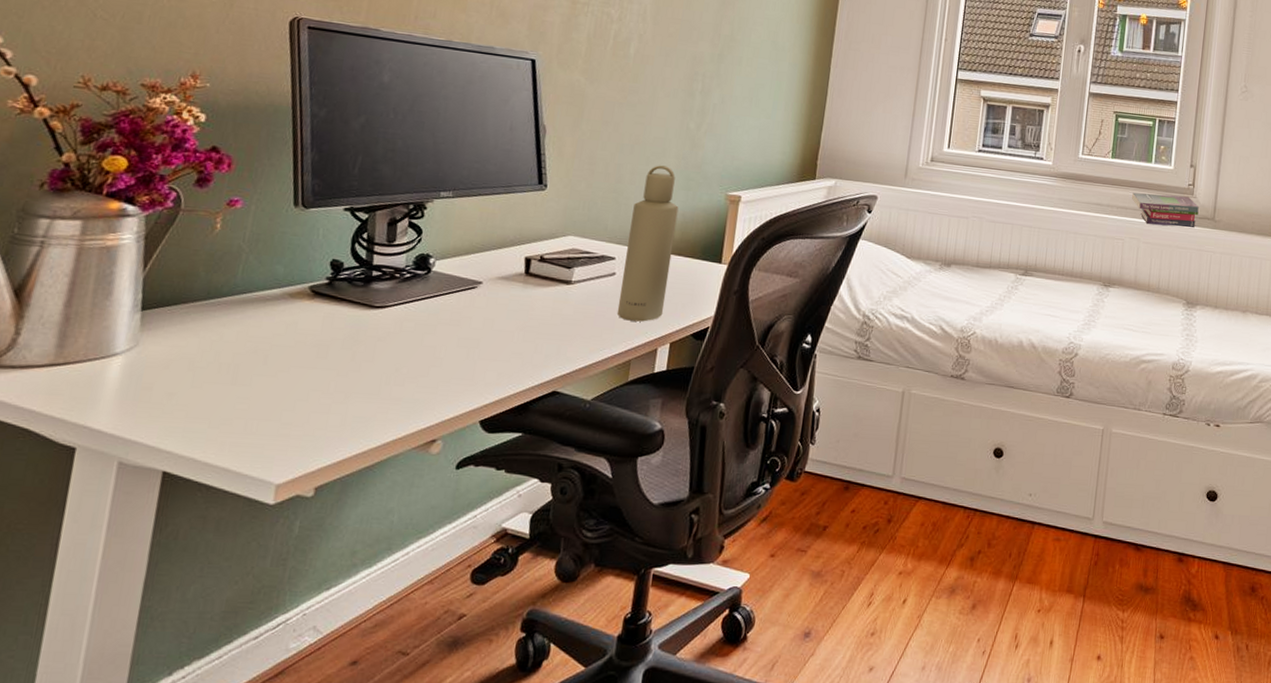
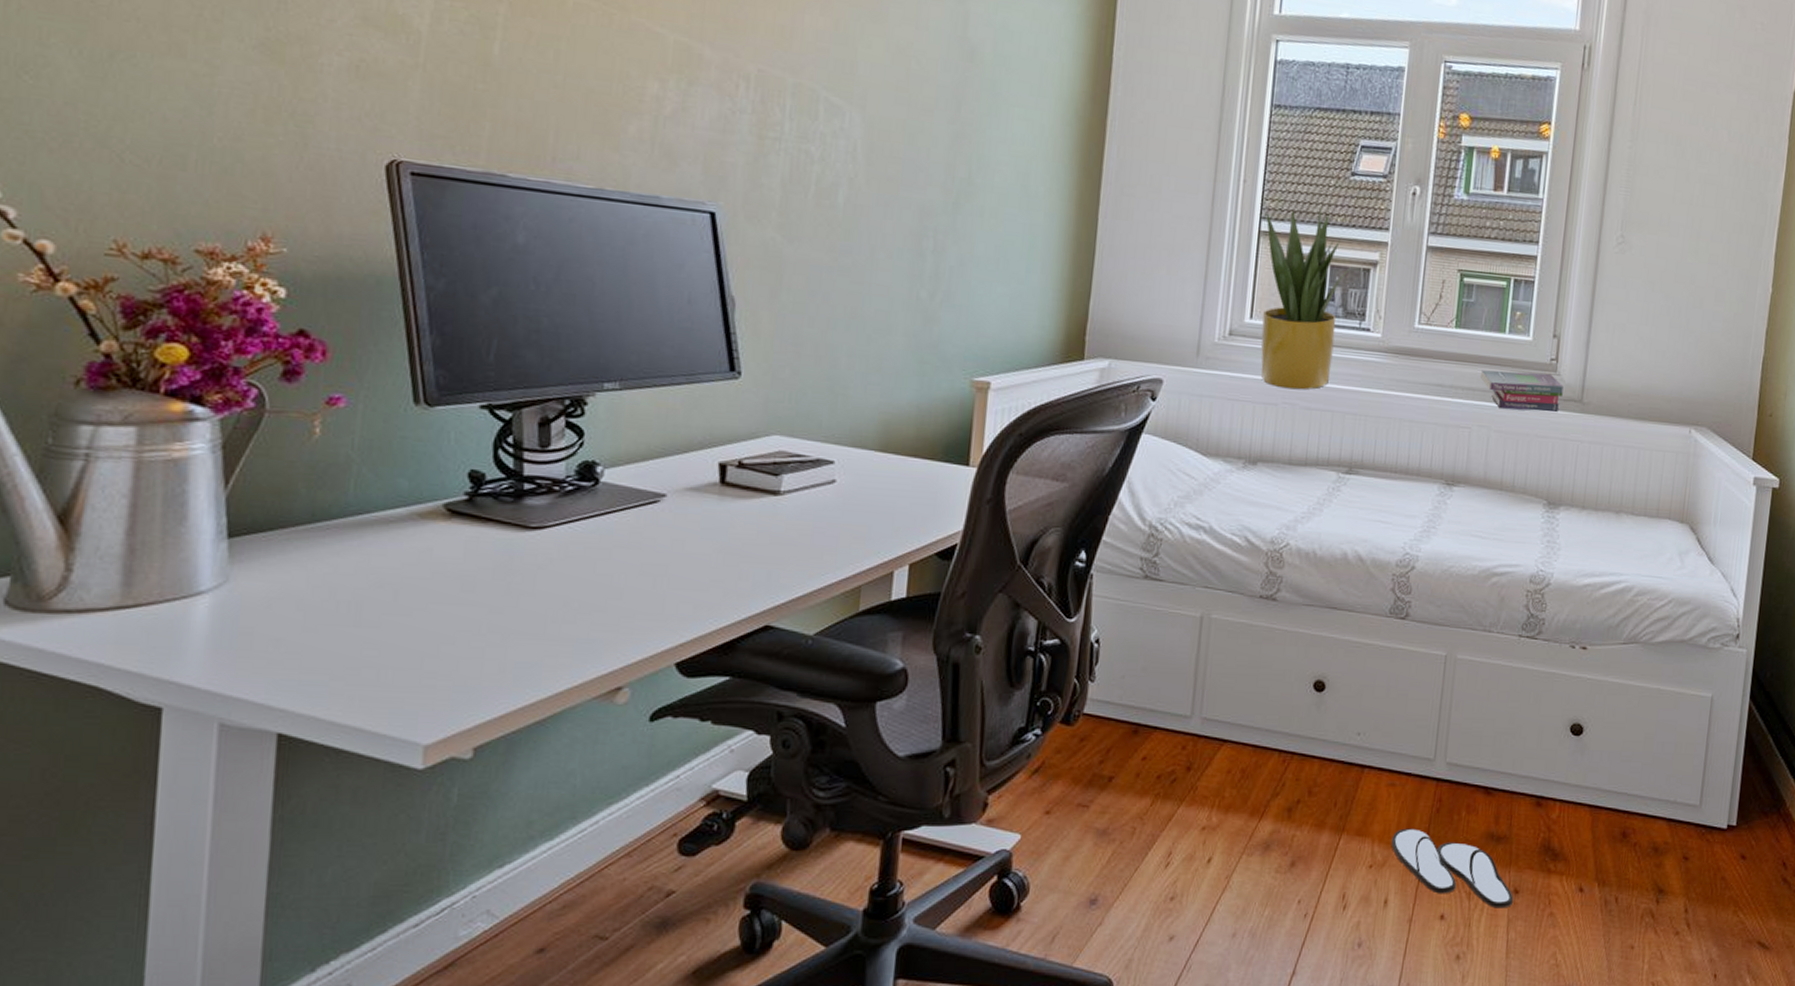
bottle: present [617,165,679,322] -> none [840,345,912,539]
planter: none [955,61,1028,206] -> present [1260,207,1351,390]
slippers: none [1056,578,1159,652] -> present [1391,828,1513,909]

